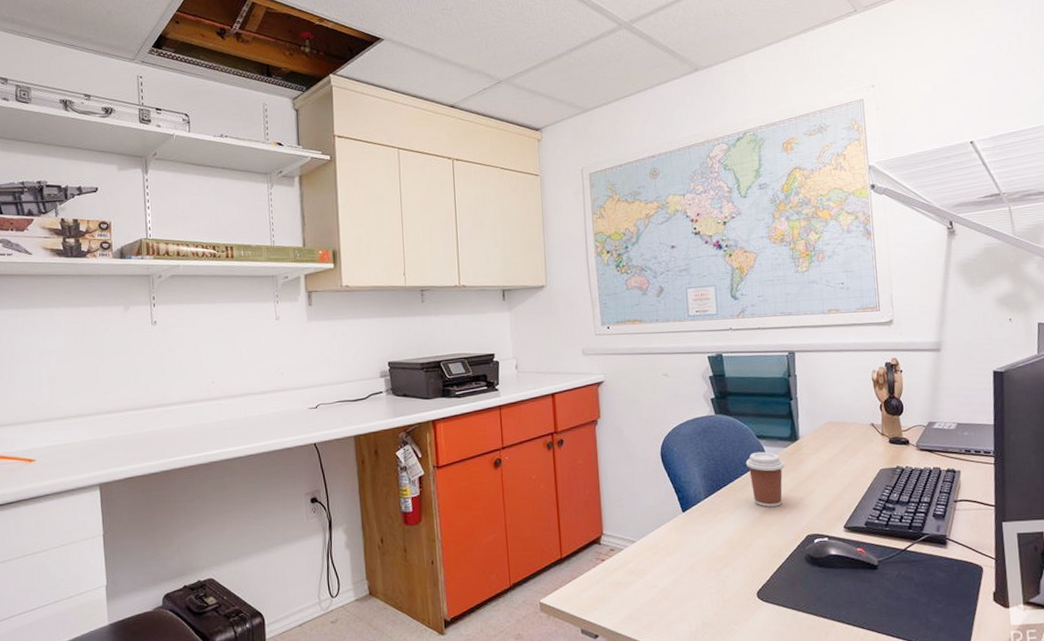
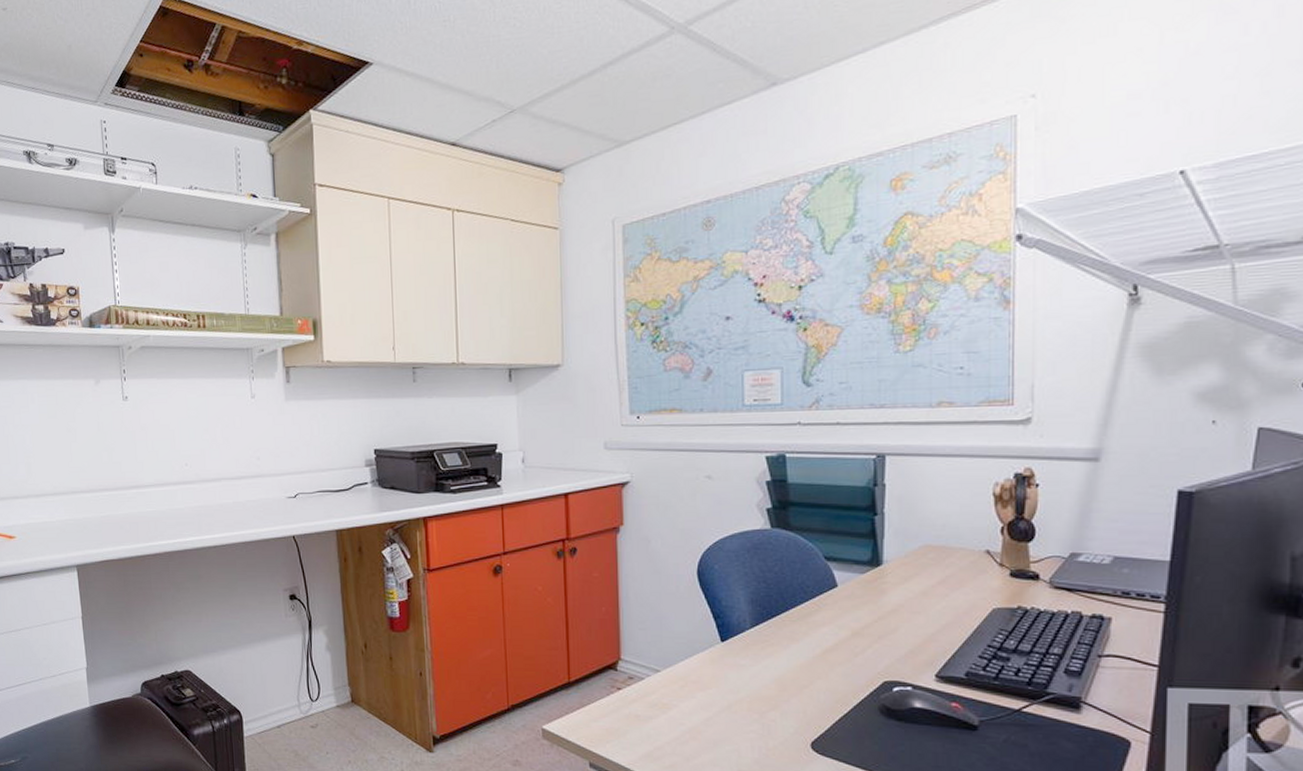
coffee cup: present [745,451,784,507] -> none [807,576,859,644]

